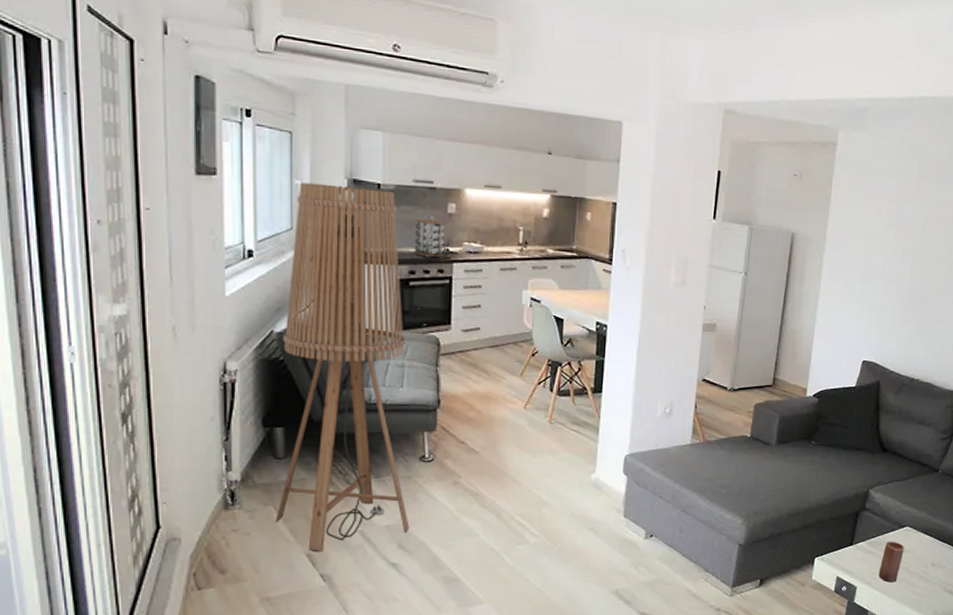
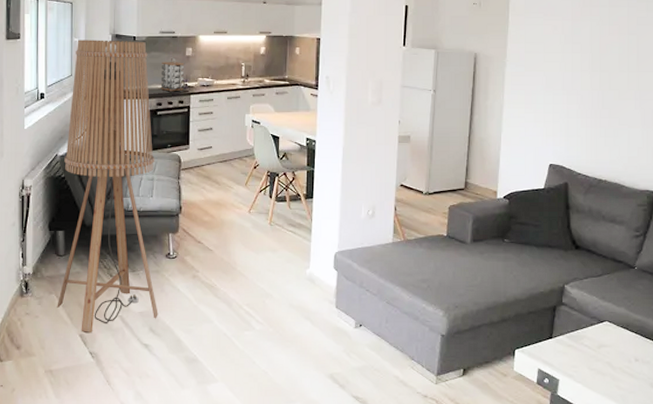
candle: present [878,541,904,583] -> none [580,335,605,377]

